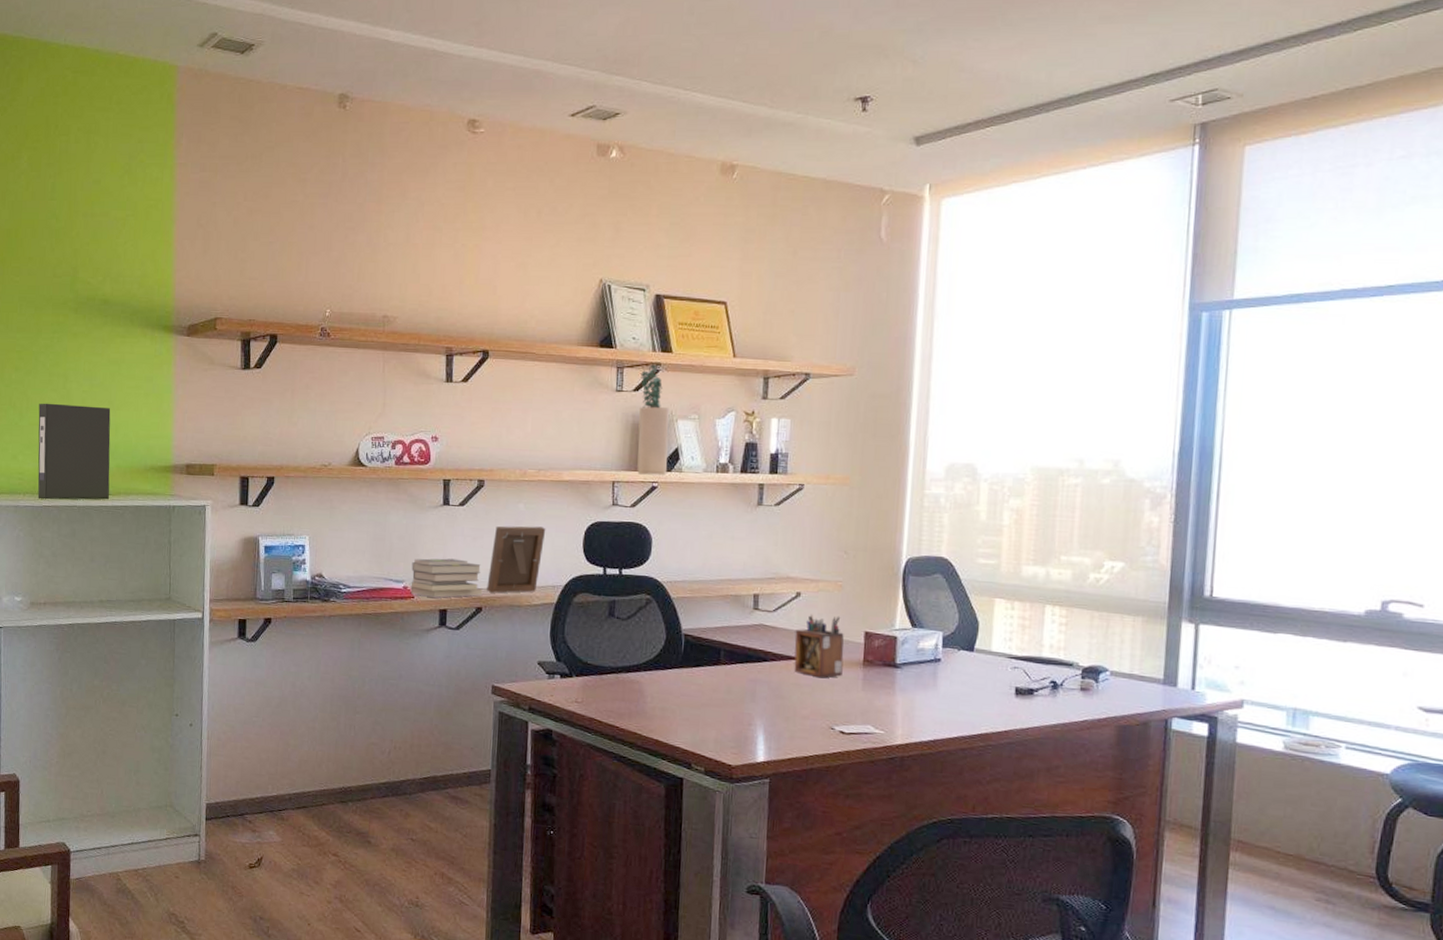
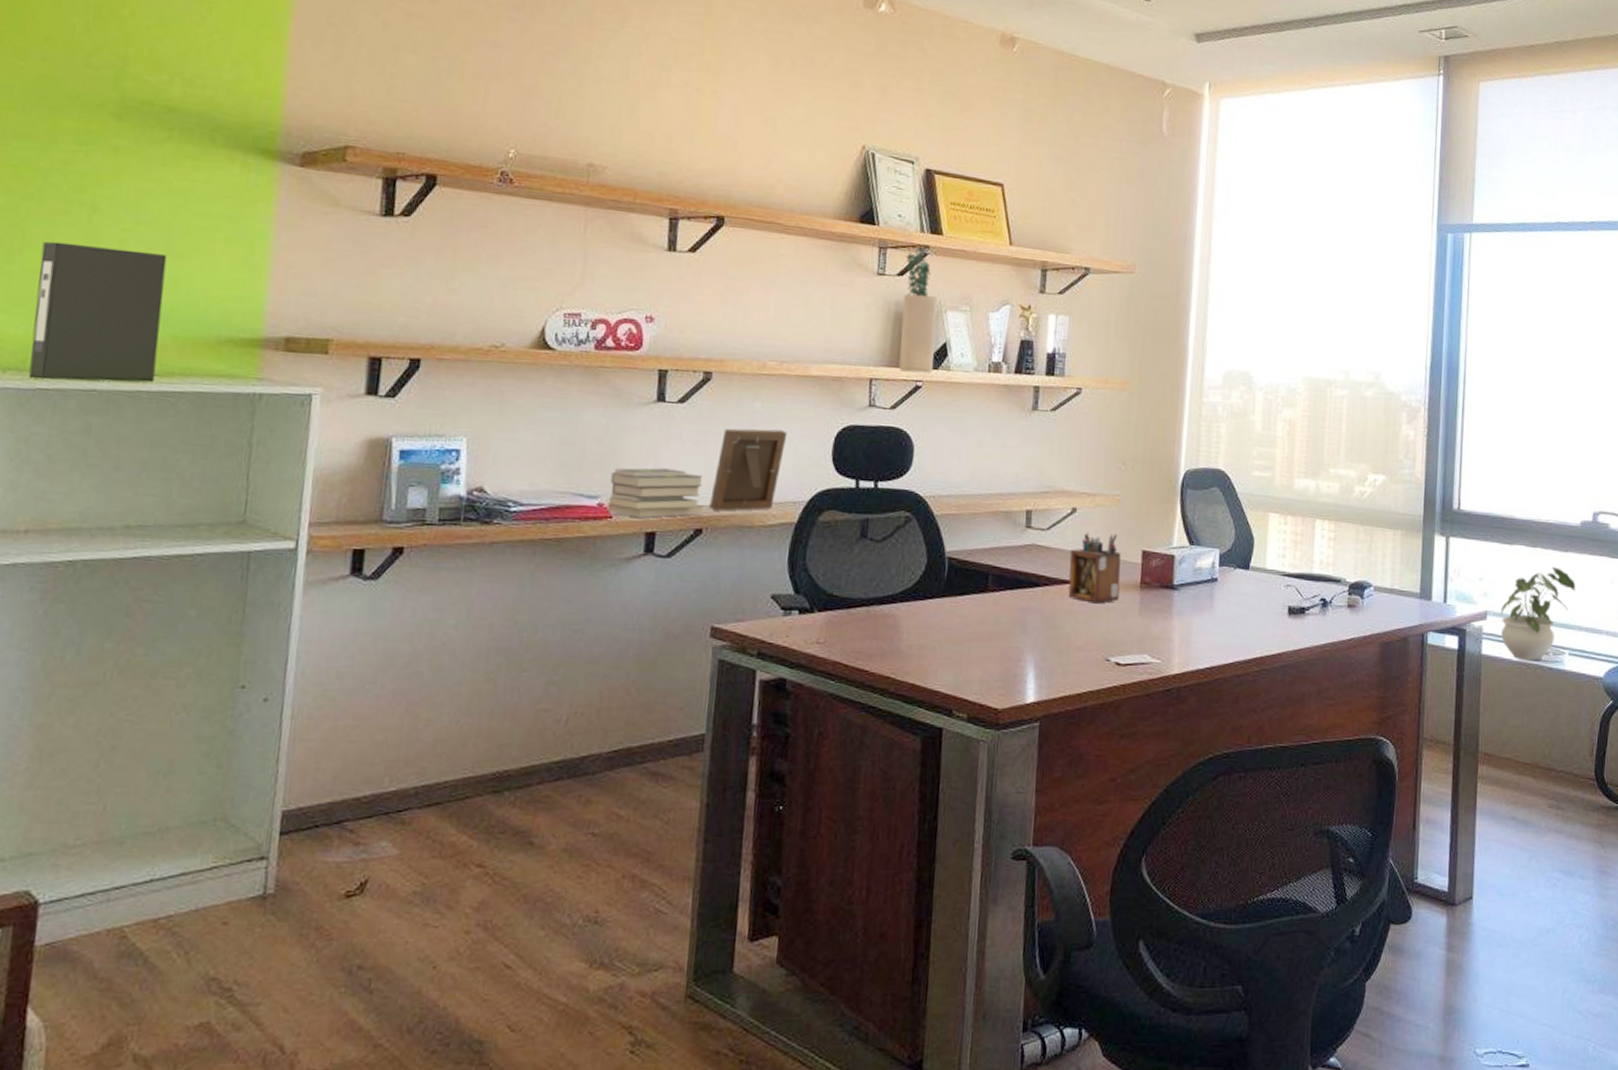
potted plant: none [1261,657,1357,753] -> present [1501,567,1576,661]

